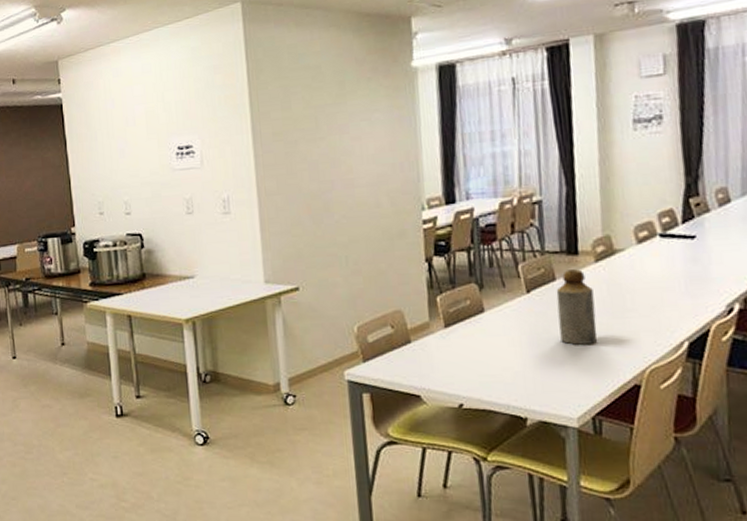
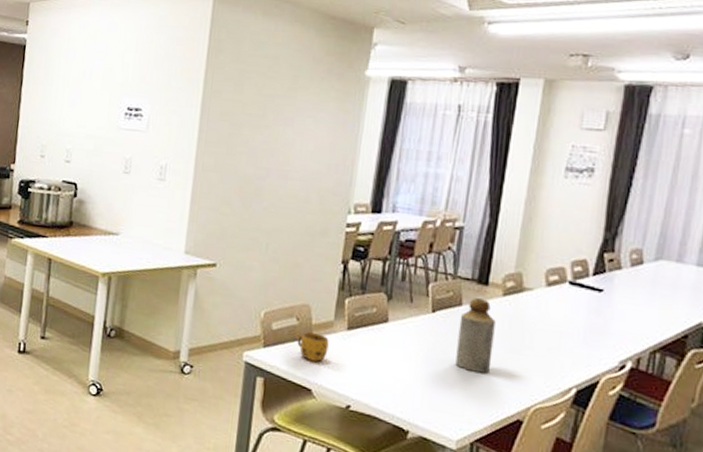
mug: none [396,337,429,366] -> present [297,332,329,362]

